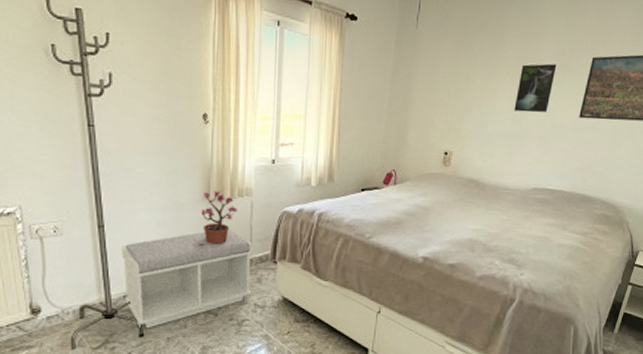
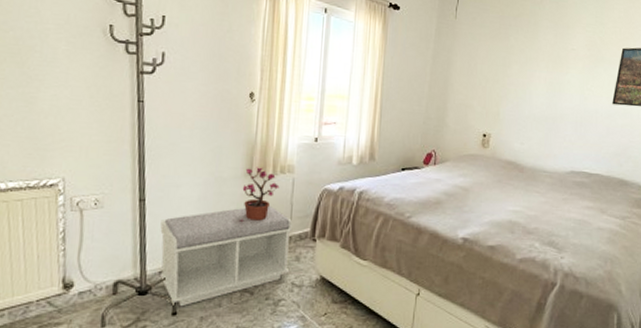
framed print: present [514,63,557,113] -> none [549,53,589,99]

